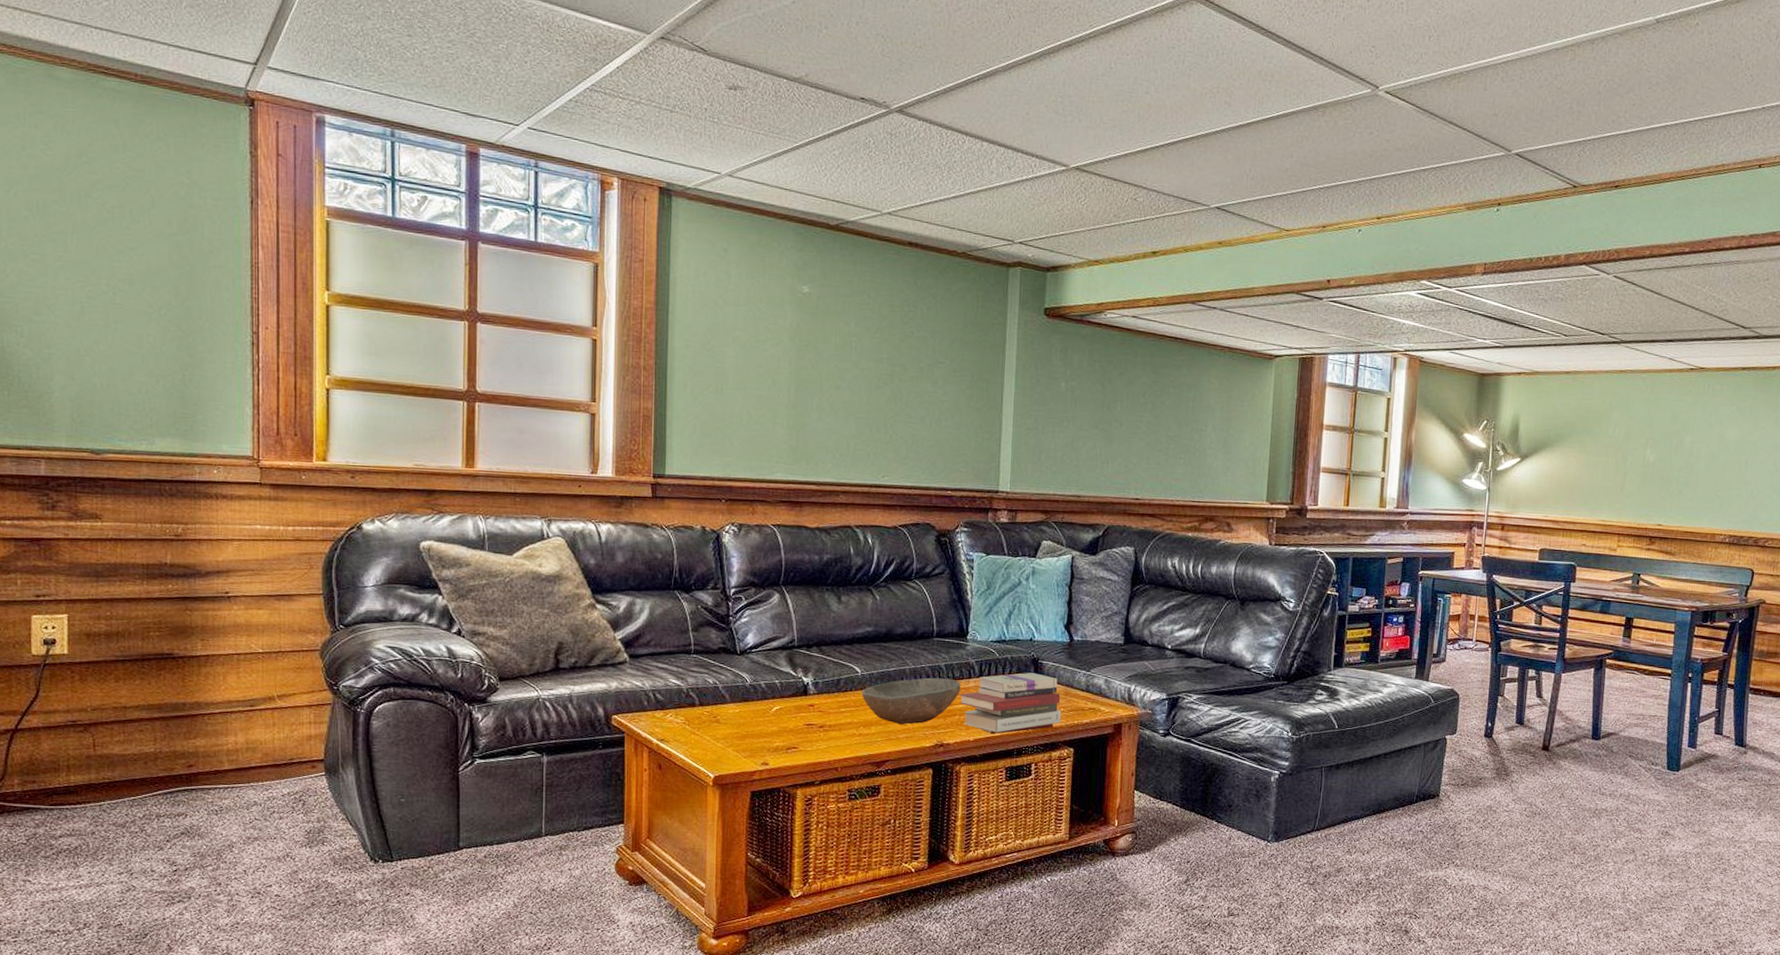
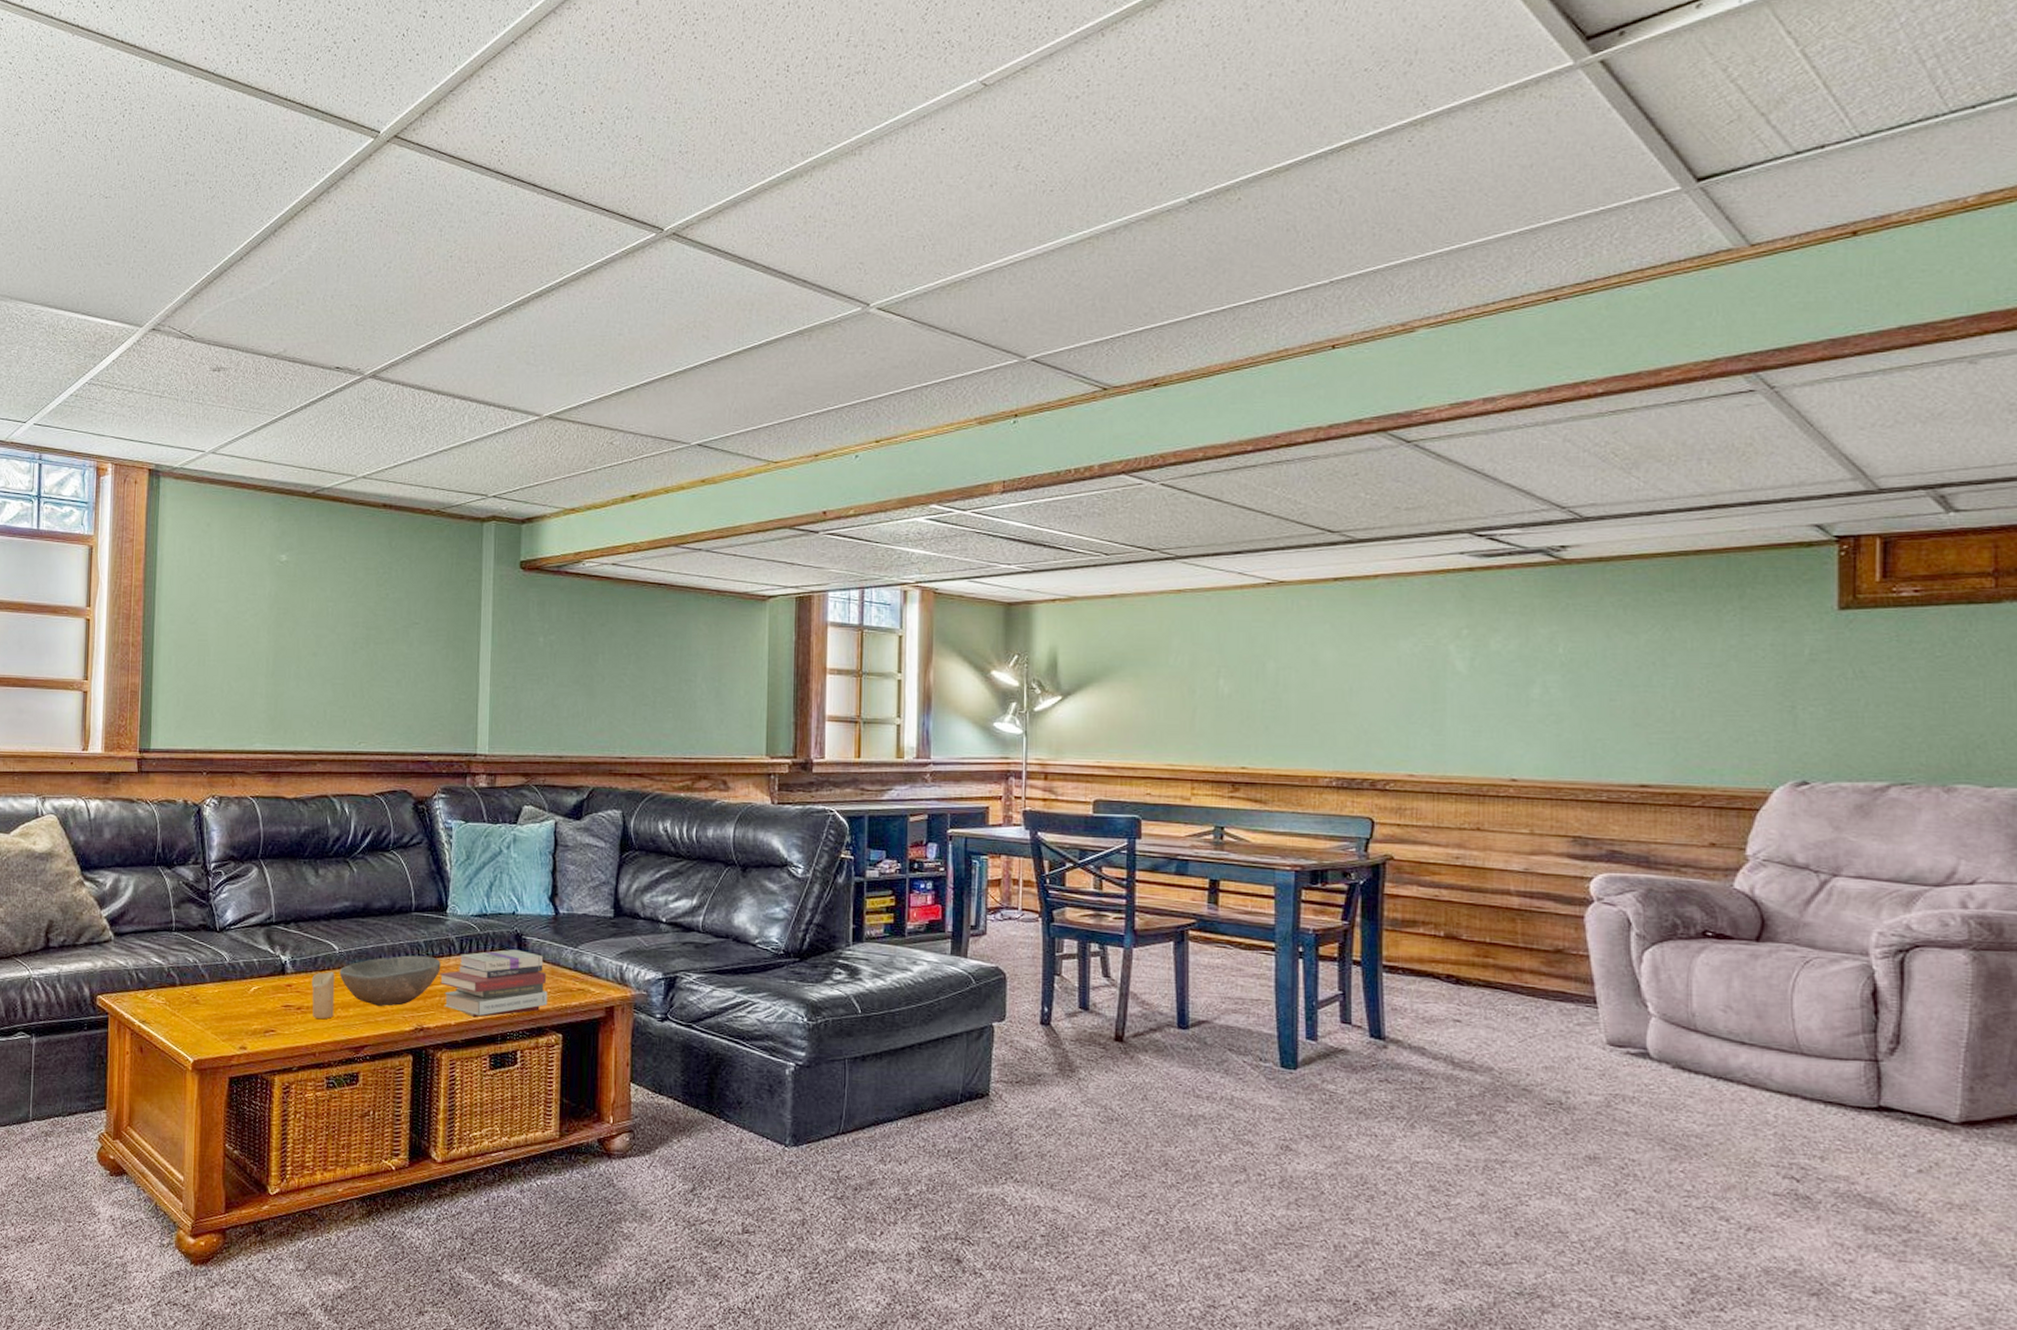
candle: none [833,693,857,737] -> present [311,972,335,1020]

